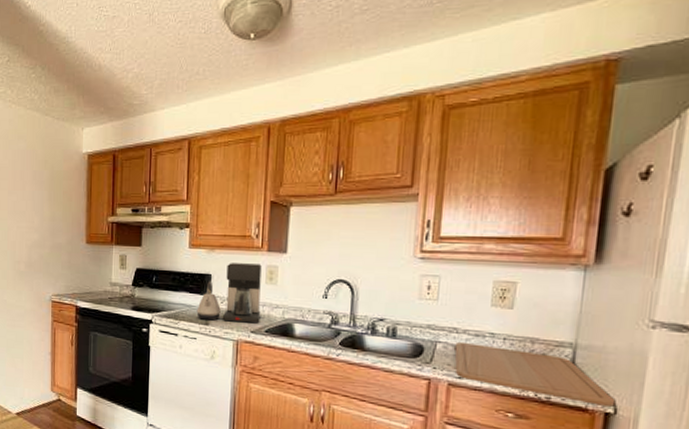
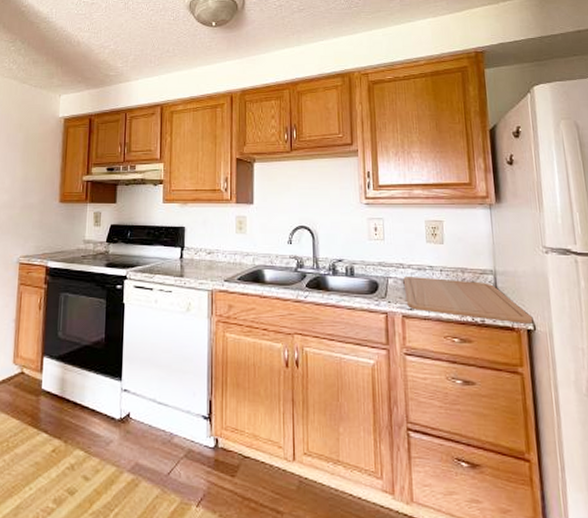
kettle: present [196,281,221,321] -> none [171,233,195,272]
coffee maker: present [223,263,262,324] -> none [197,215,233,272]

